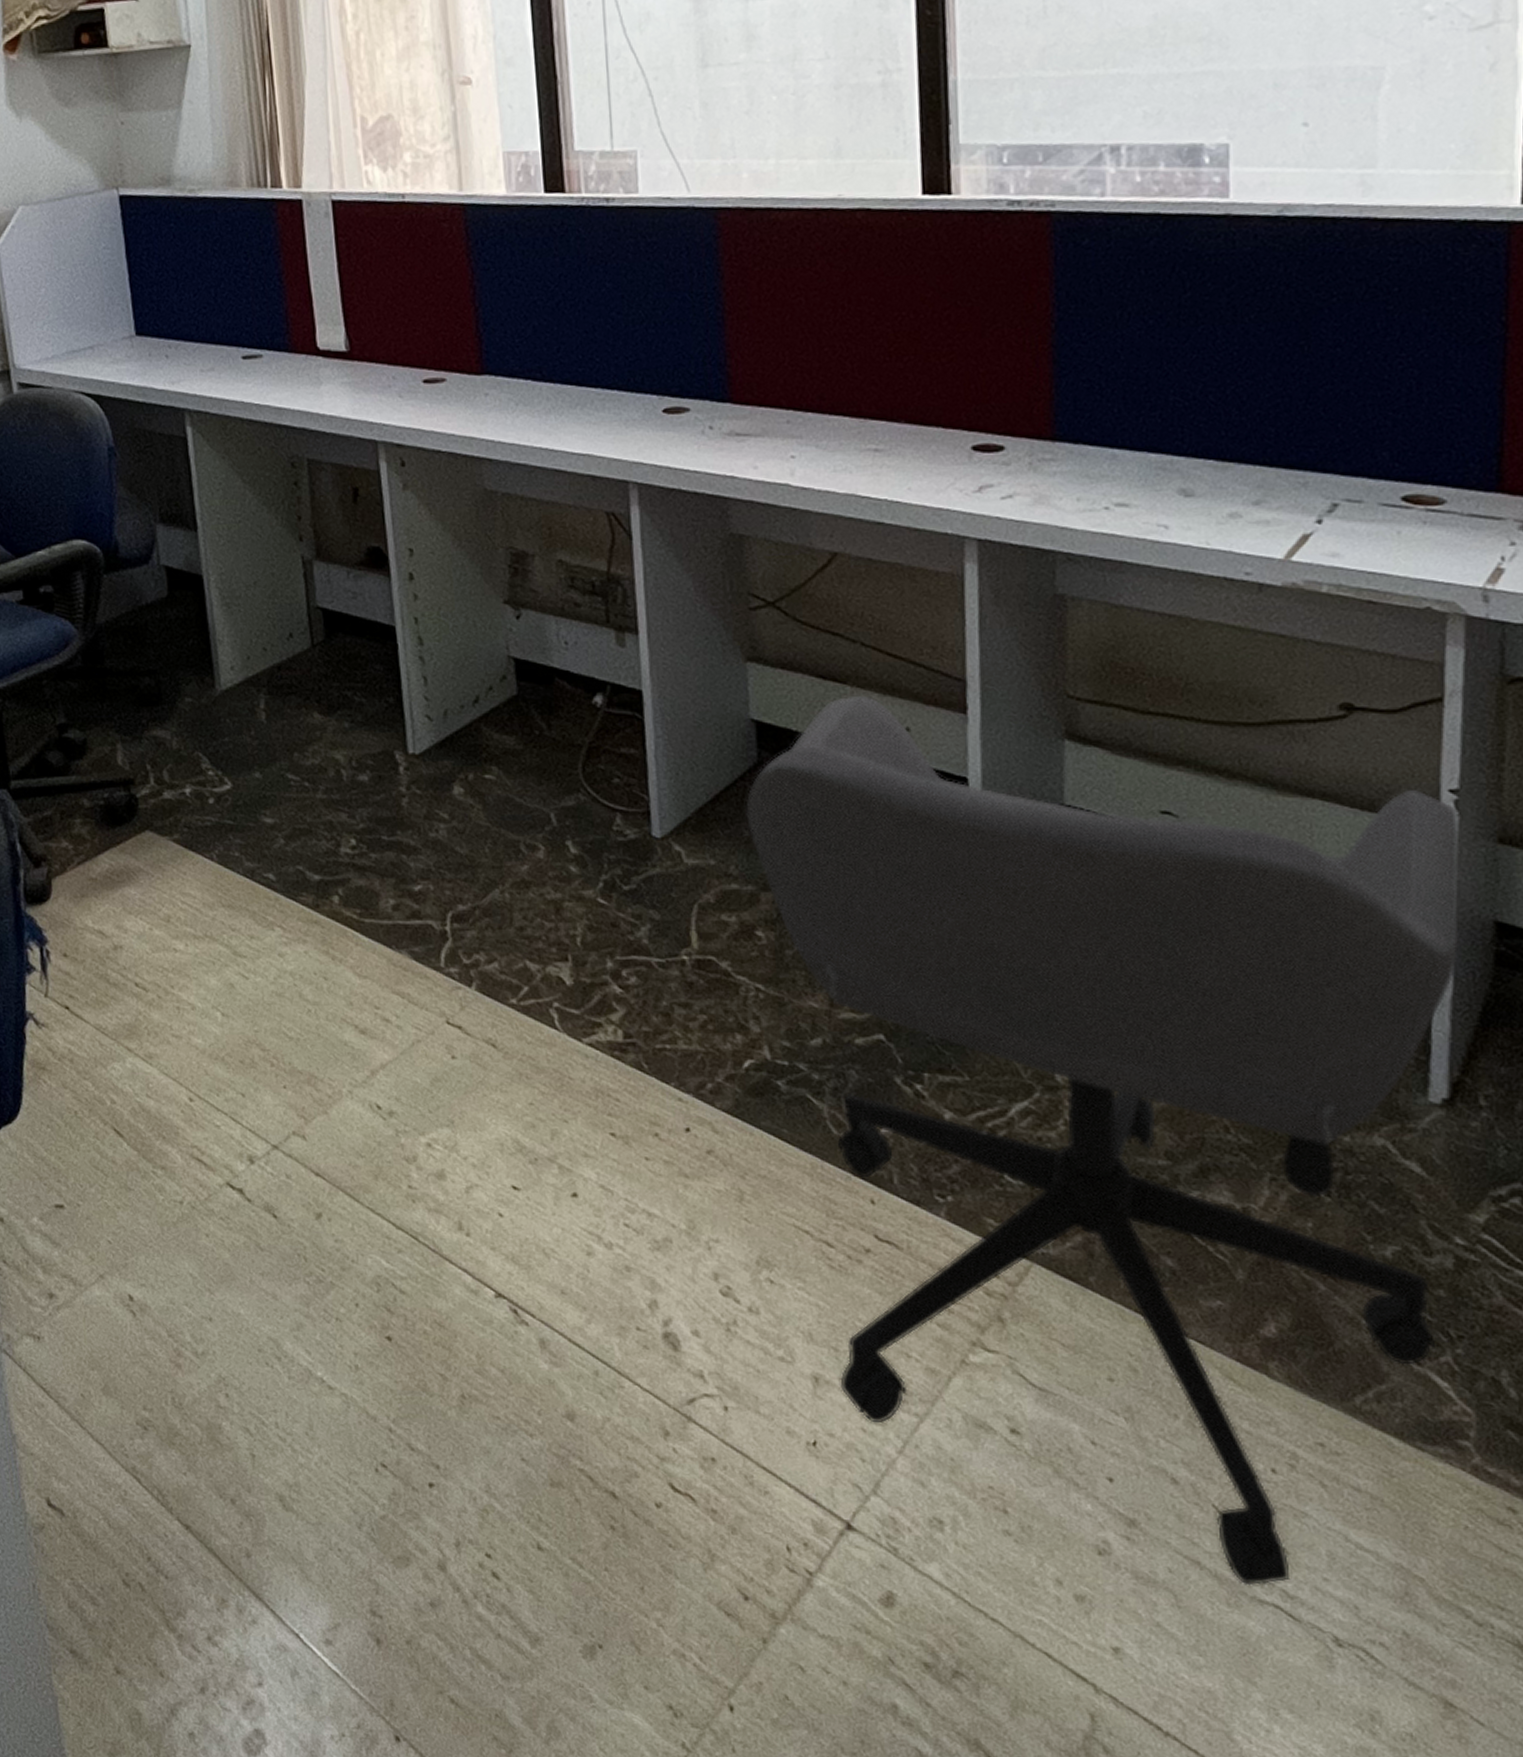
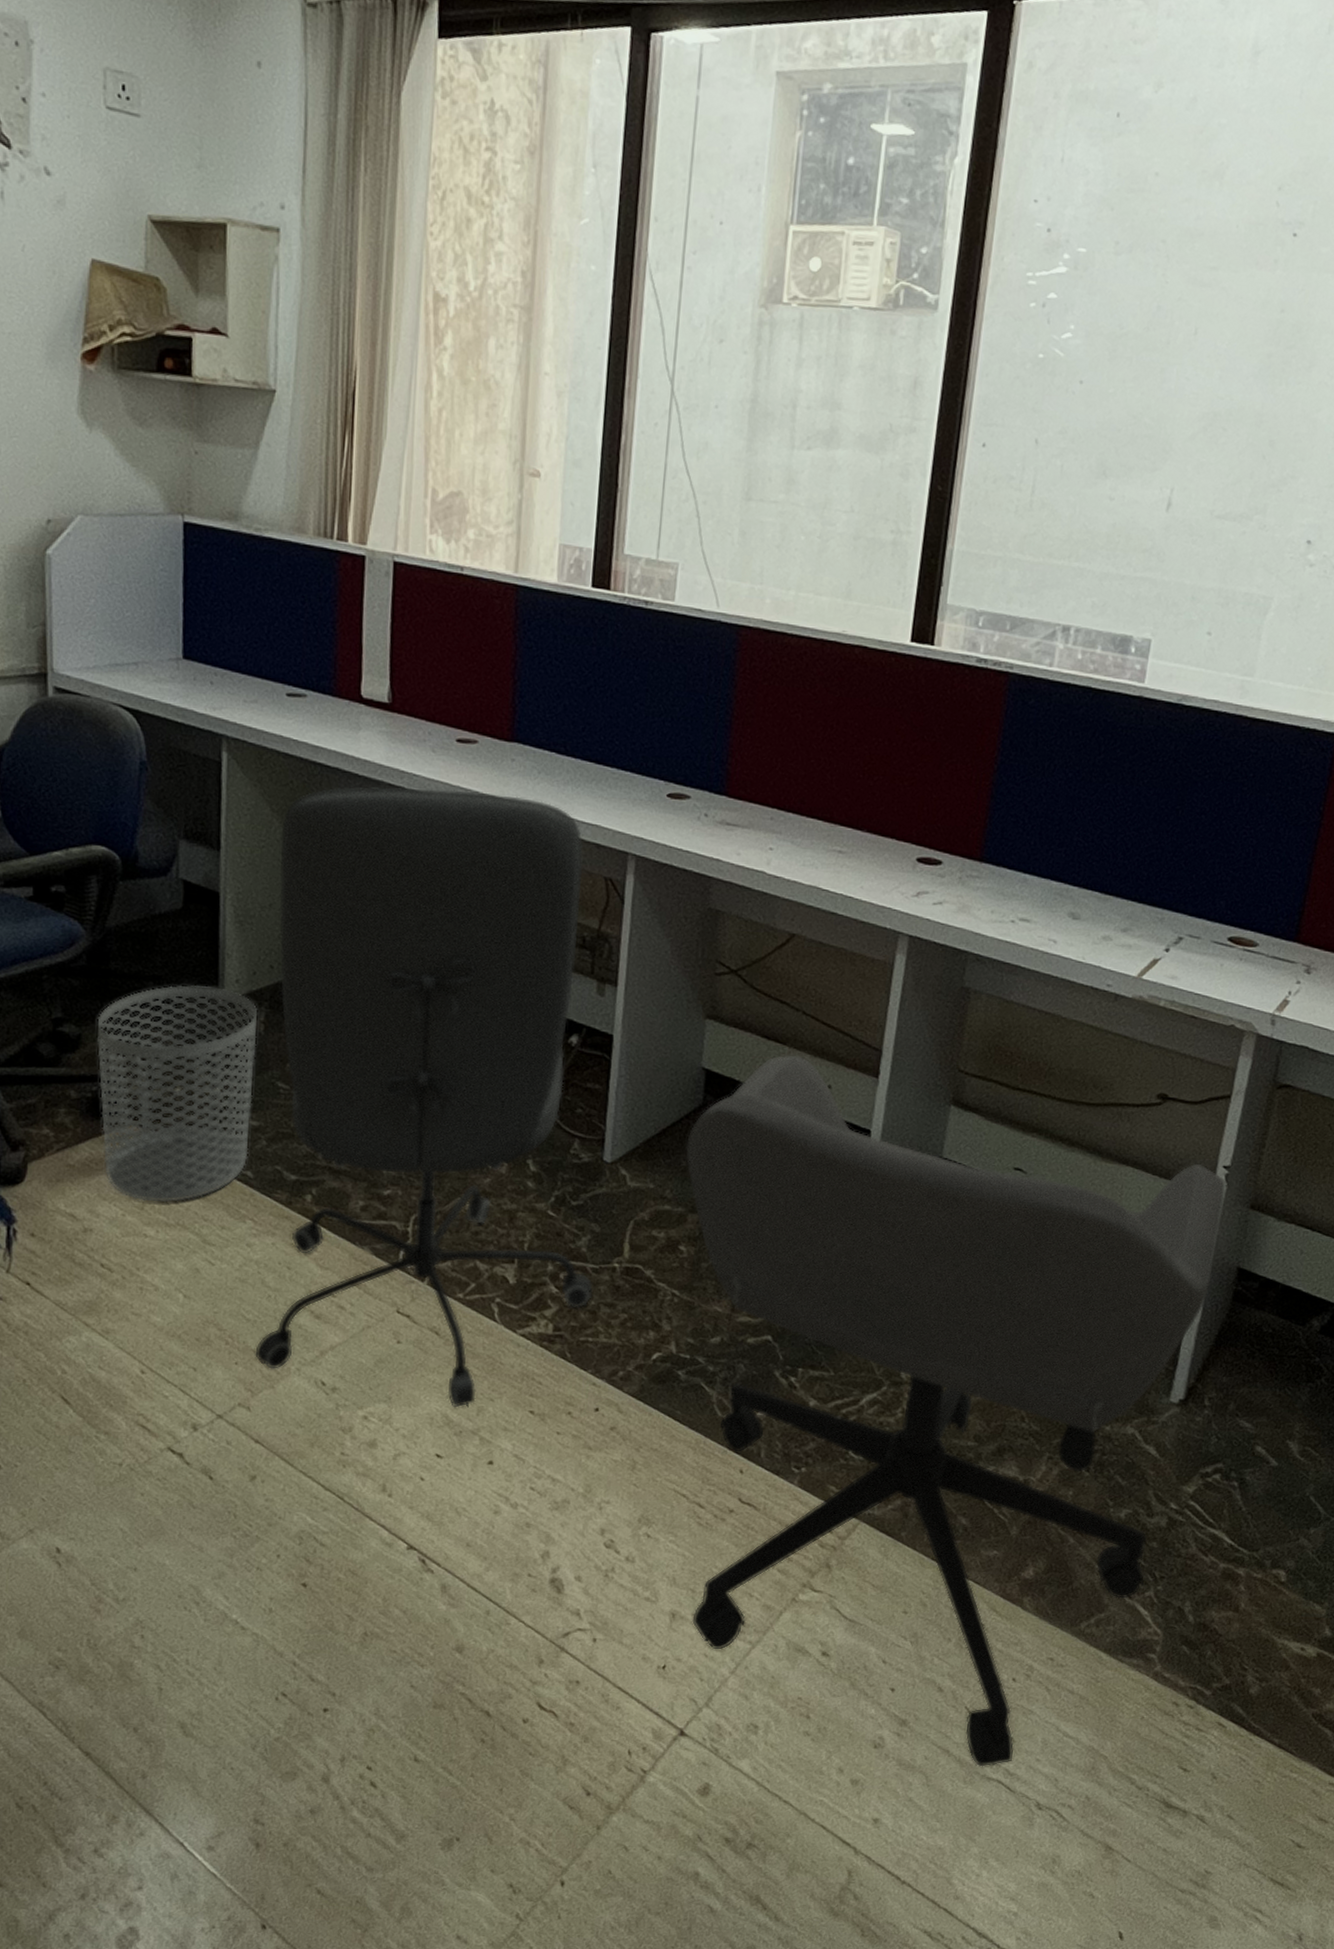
waste bin: none [99,676,268,913] -> present [96,985,258,1203]
office chair: none [255,434,664,1132] -> present [255,786,594,1408]

